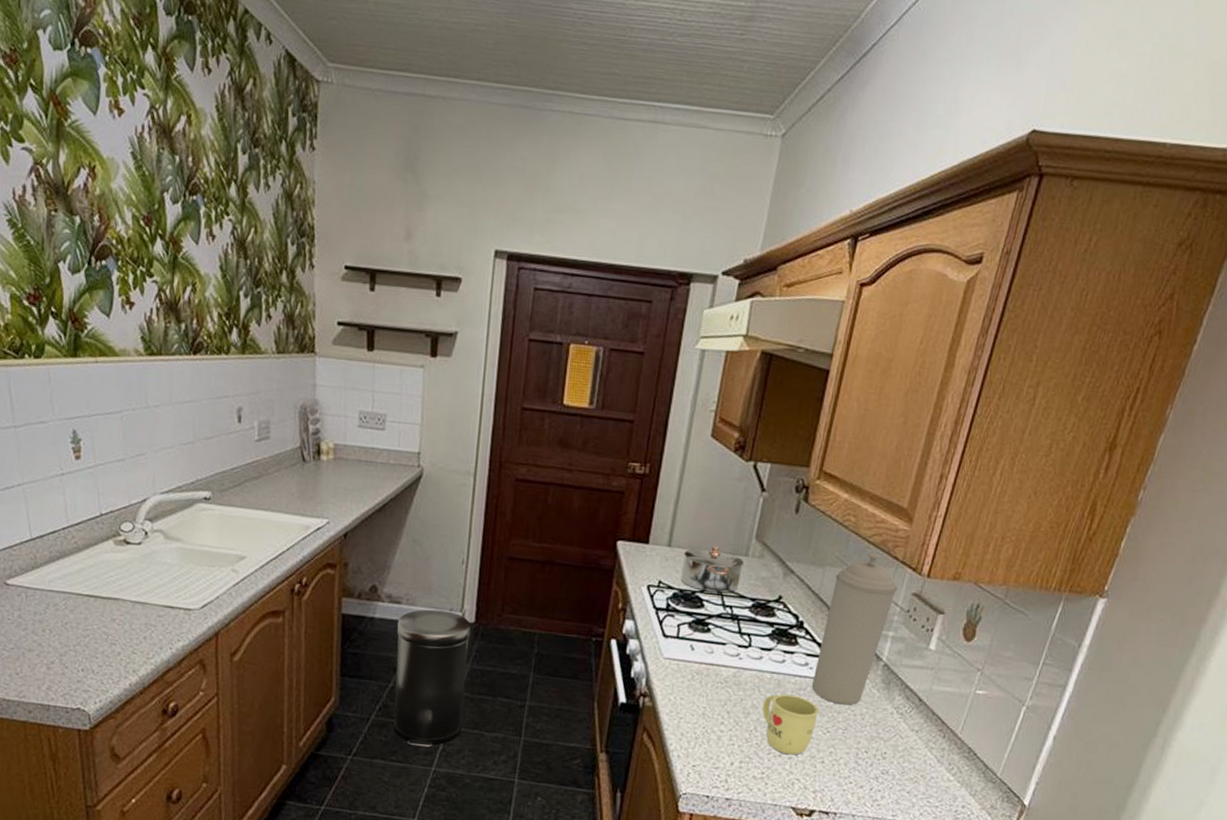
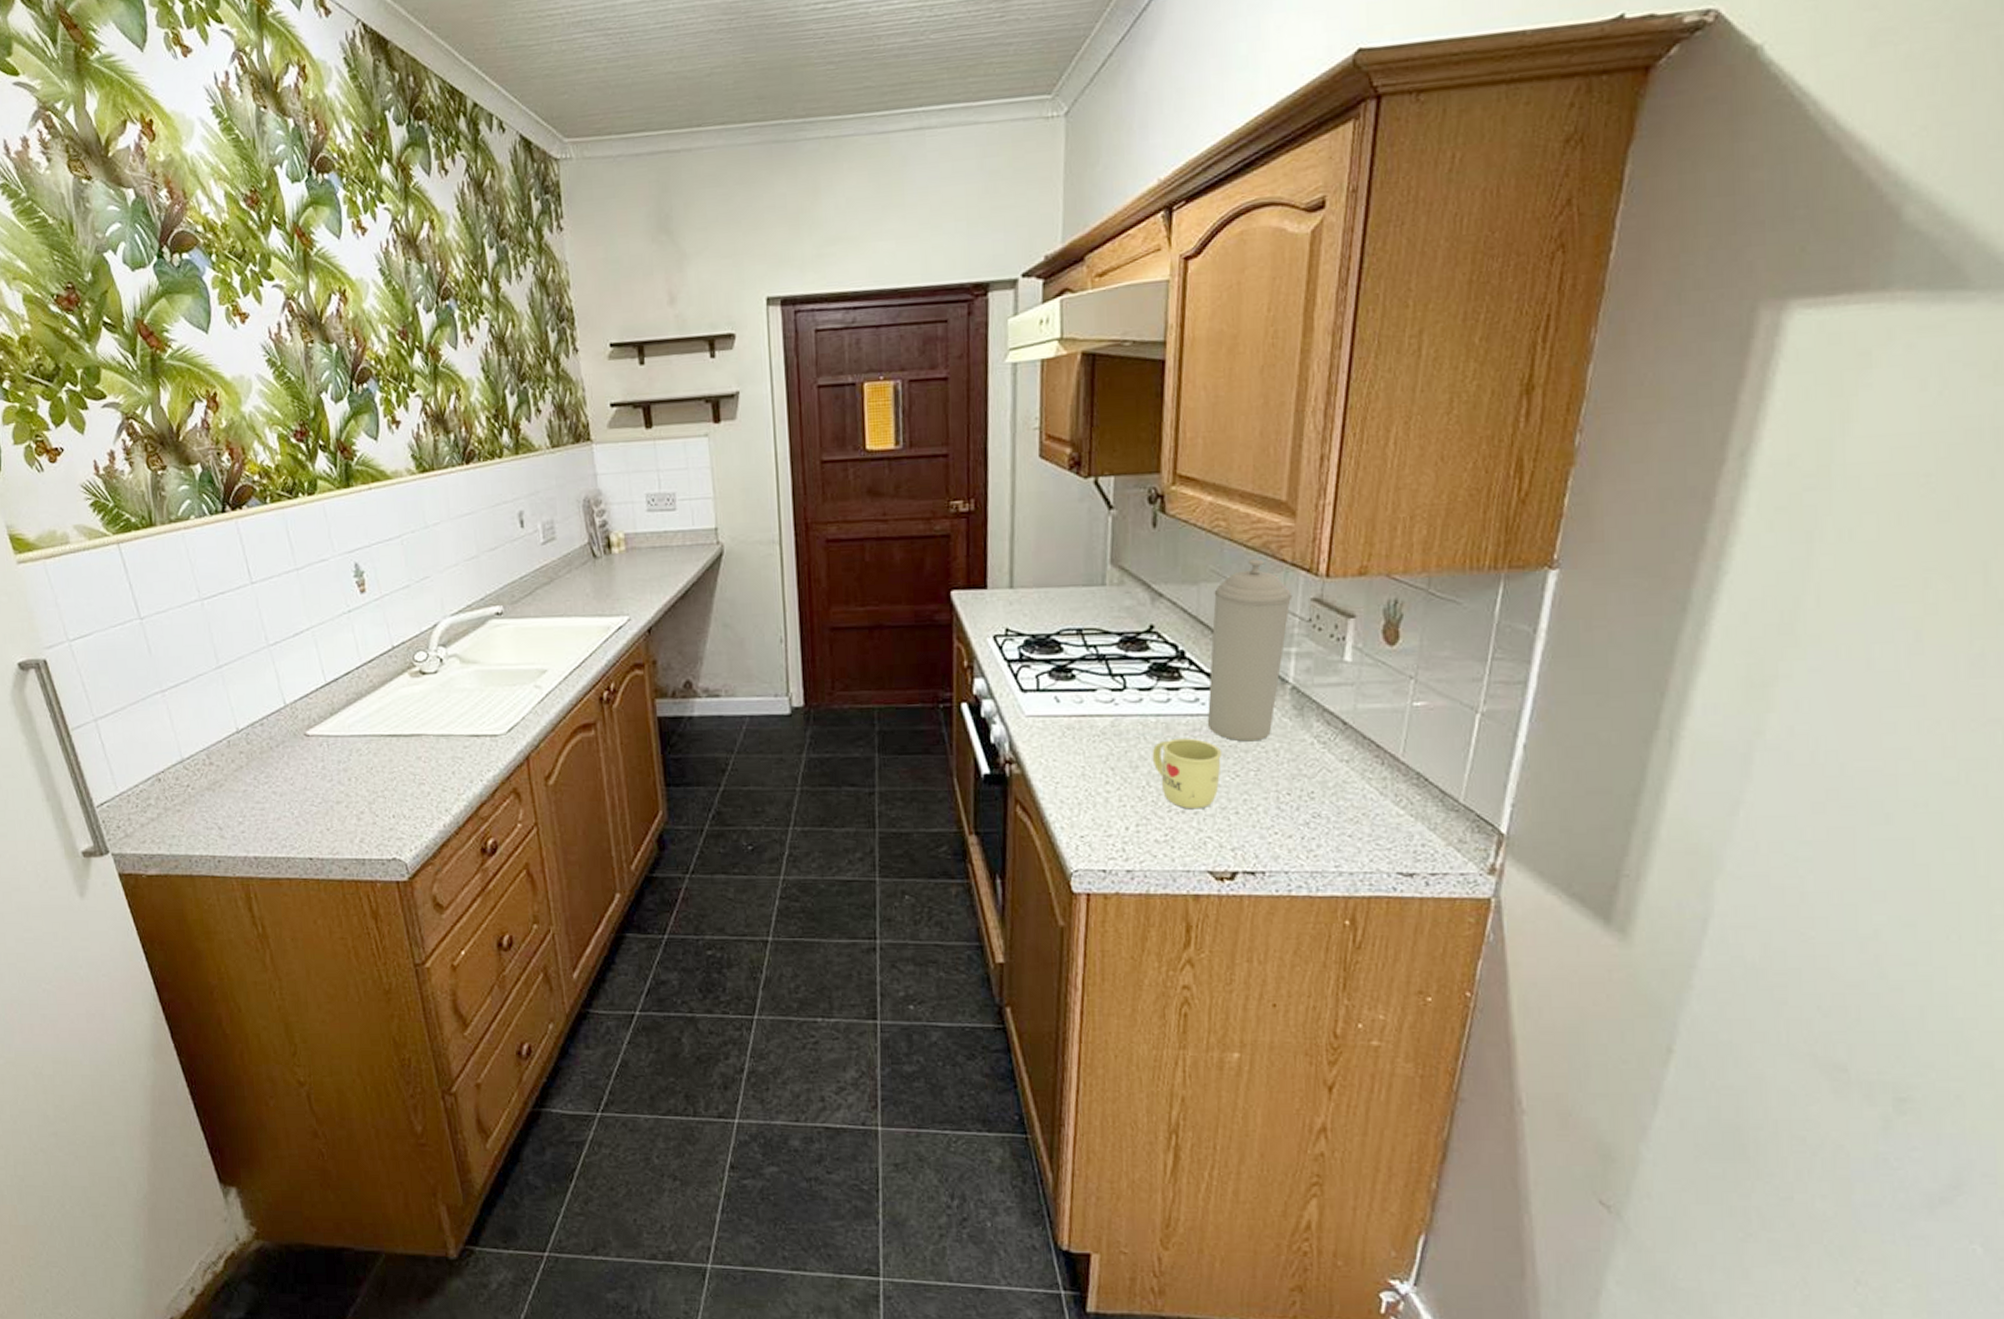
pedal bin: present [393,609,471,749] -> none [718,697,807,856]
cooking pot: present [680,545,745,594] -> none [1030,579,1103,634]

